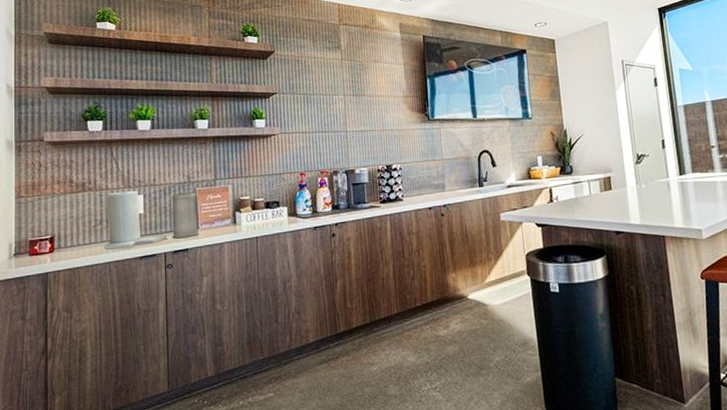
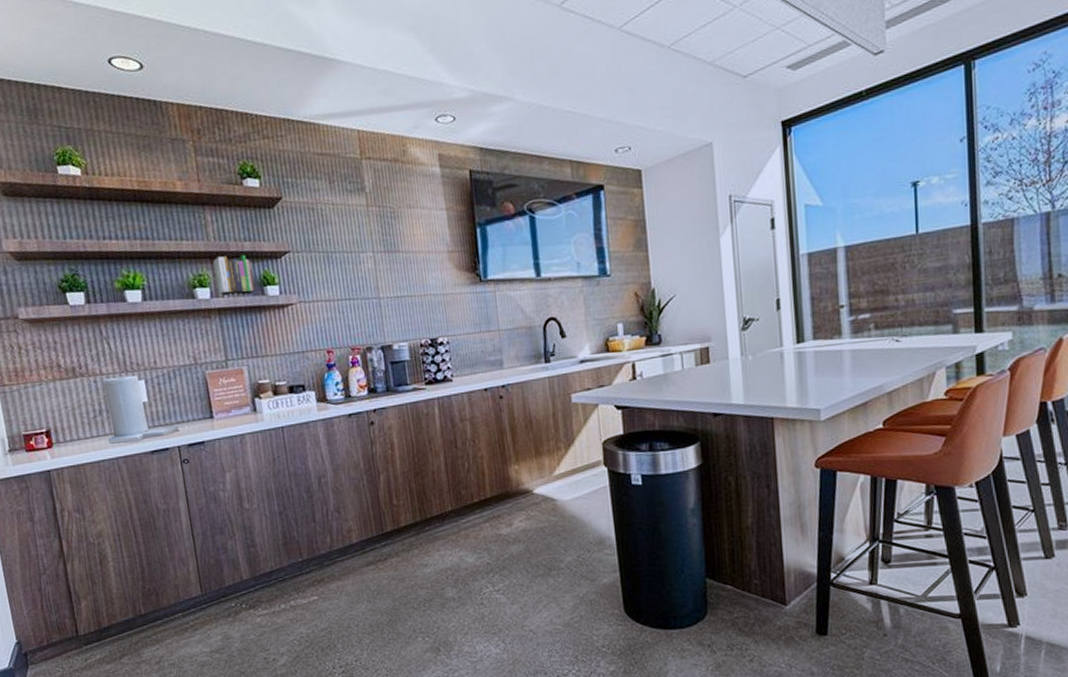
canister: present [171,192,198,239] -> none [177,376,214,431]
books: none [213,94,246,127] -> present [213,254,256,296]

